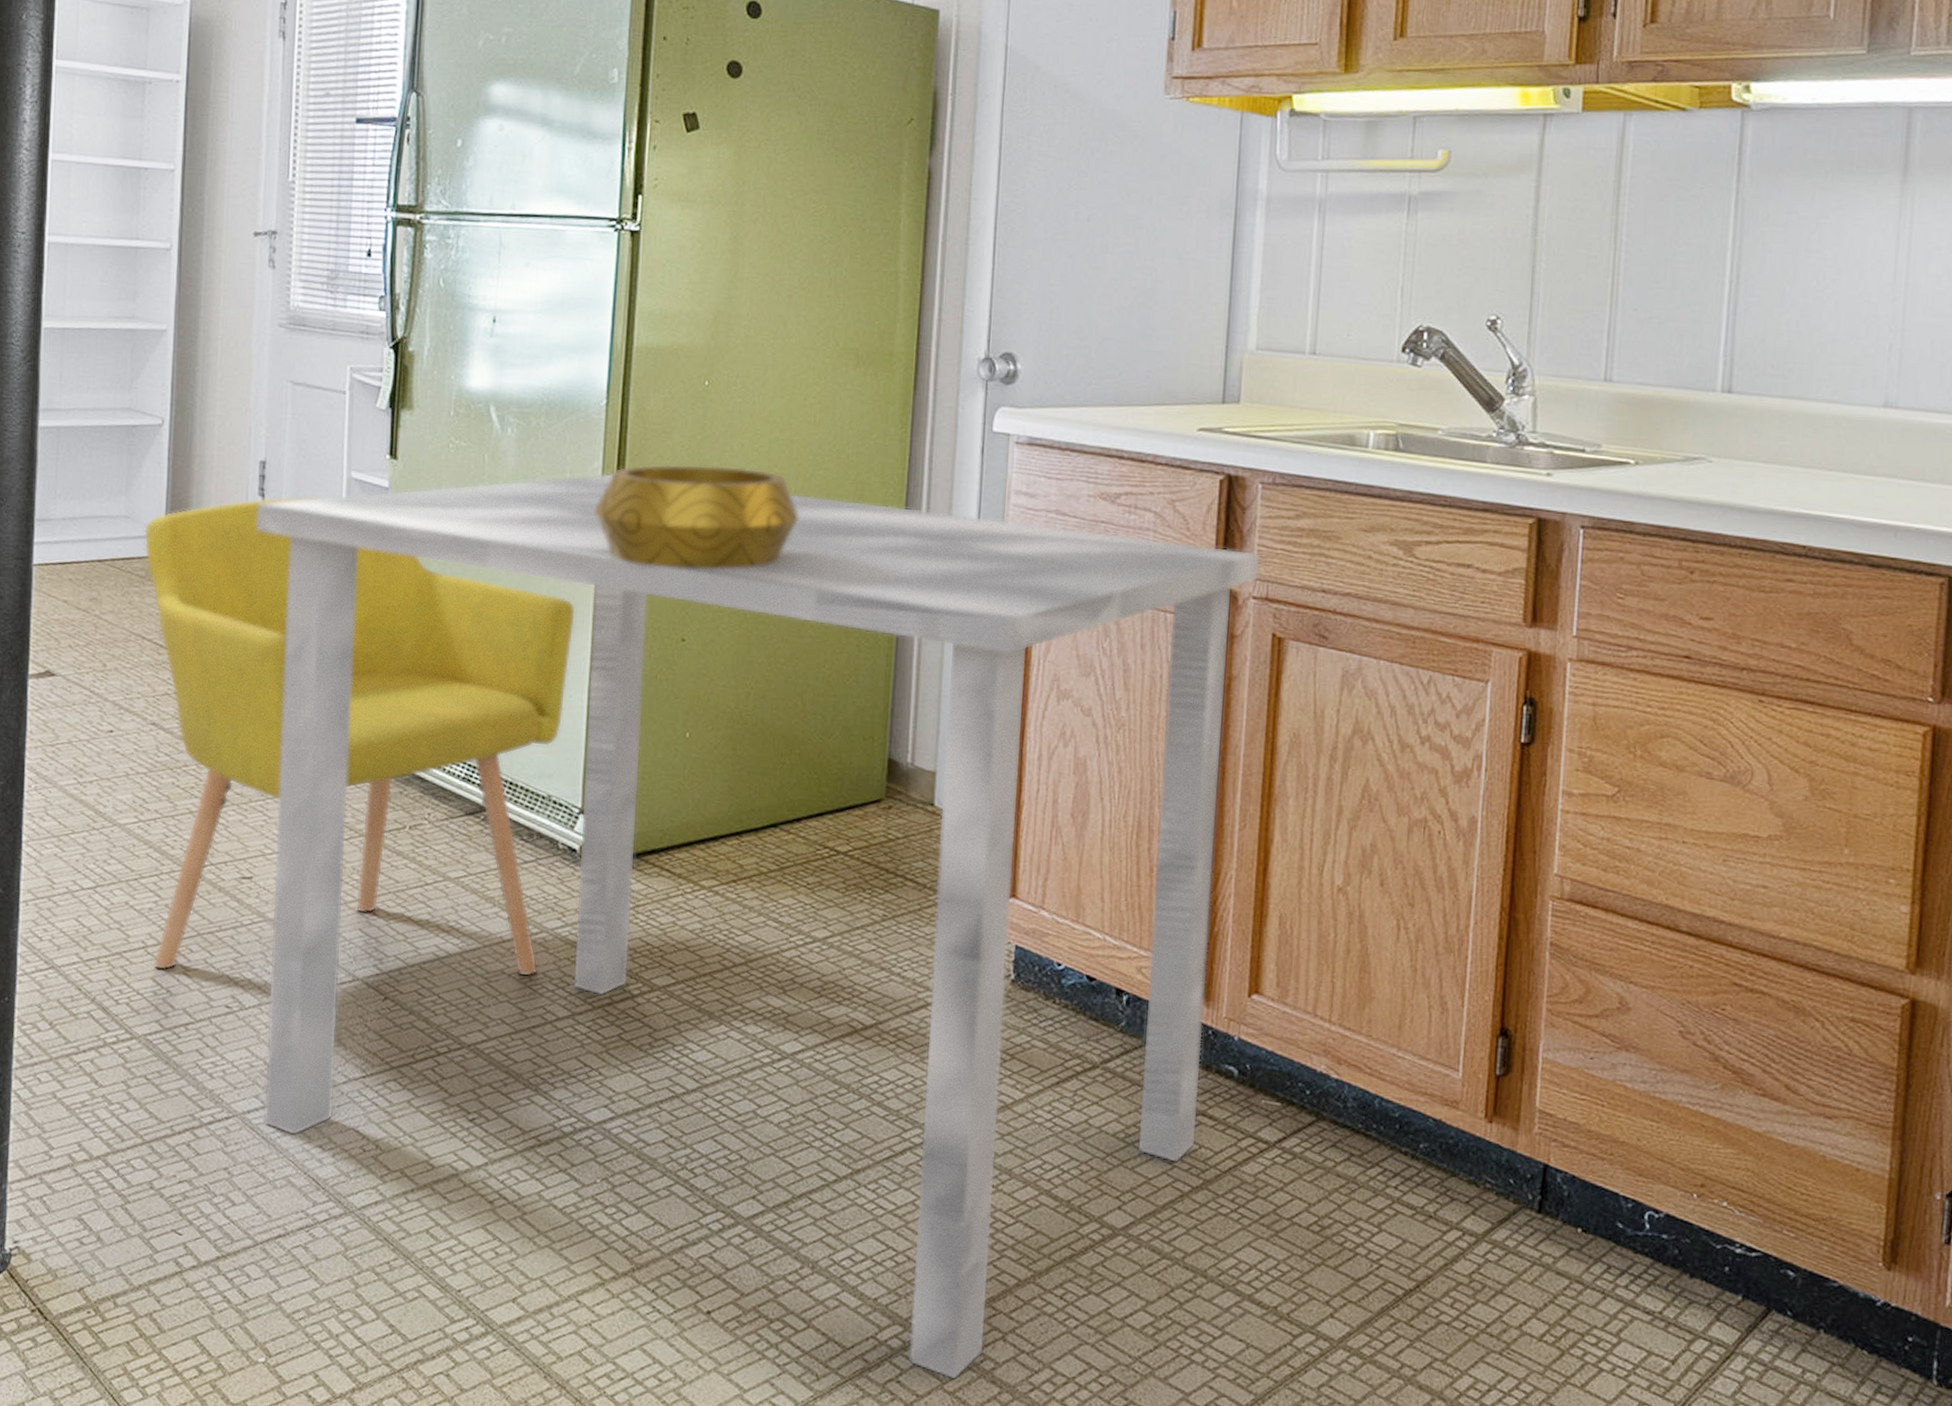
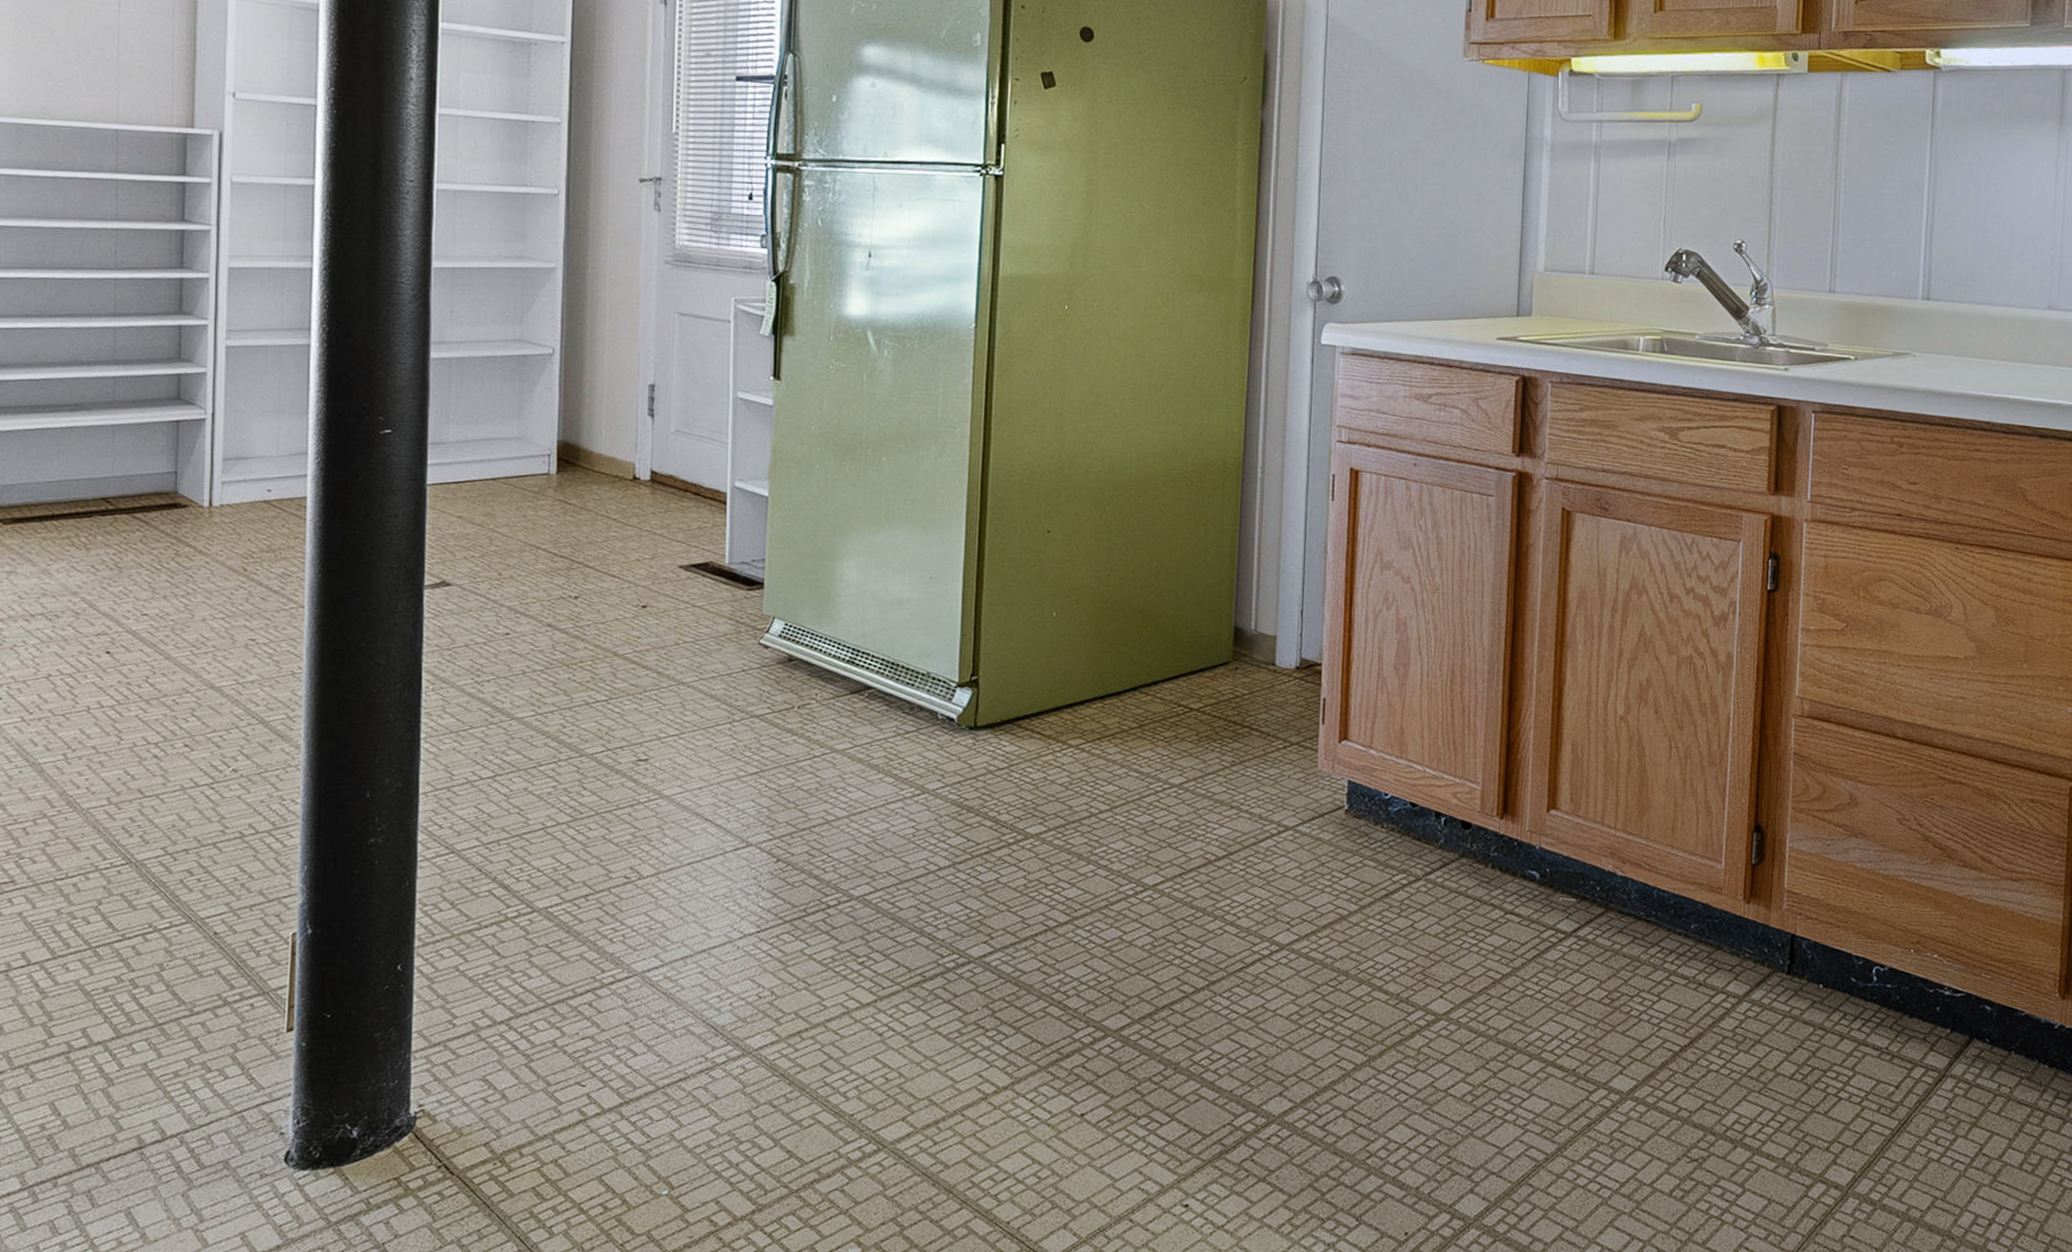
chair: present [144,496,576,977] -> none [537,415,951,849]
dining table: present [257,473,1261,1380] -> none [647,387,1551,1154]
decorative bowl: present [594,464,799,569] -> none [965,378,1152,470]

